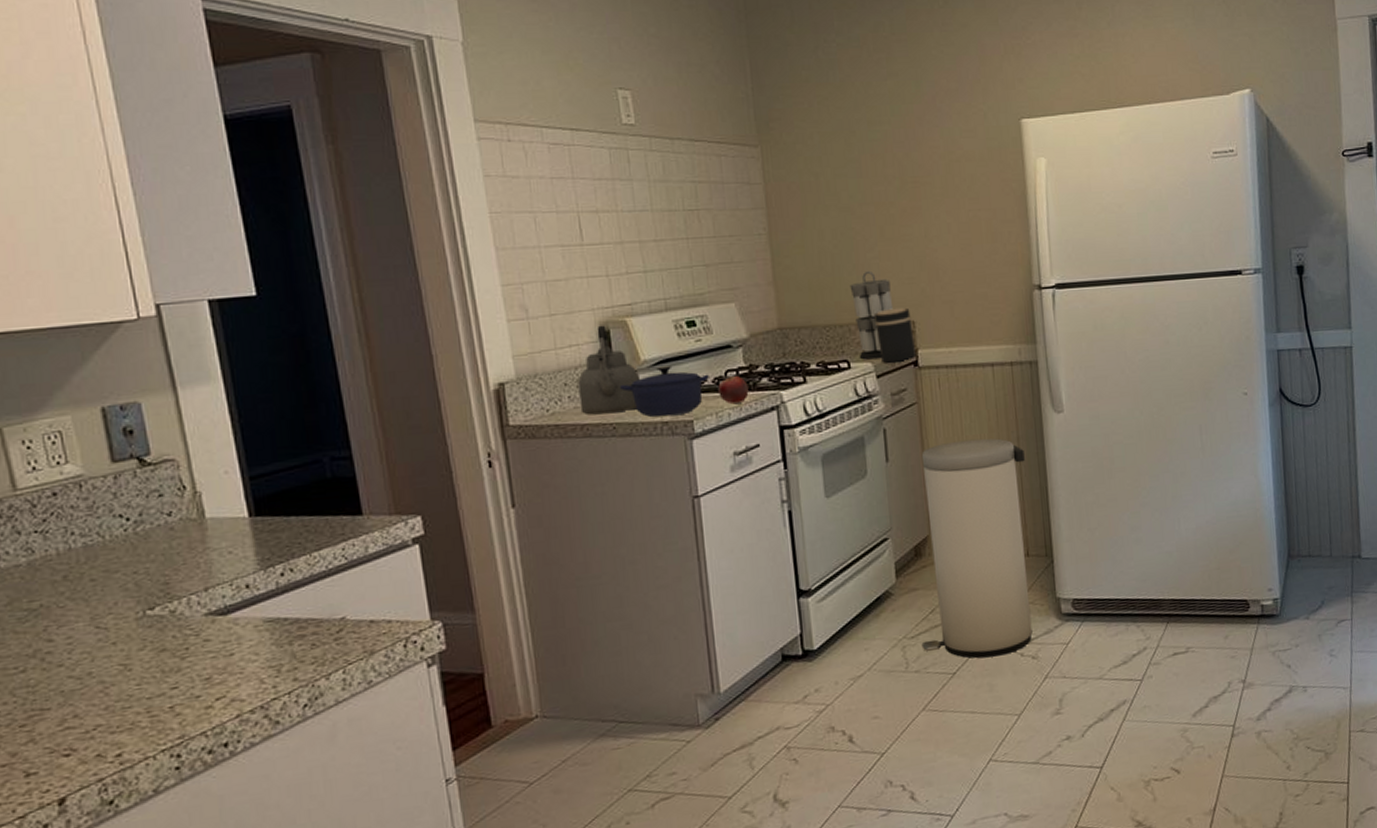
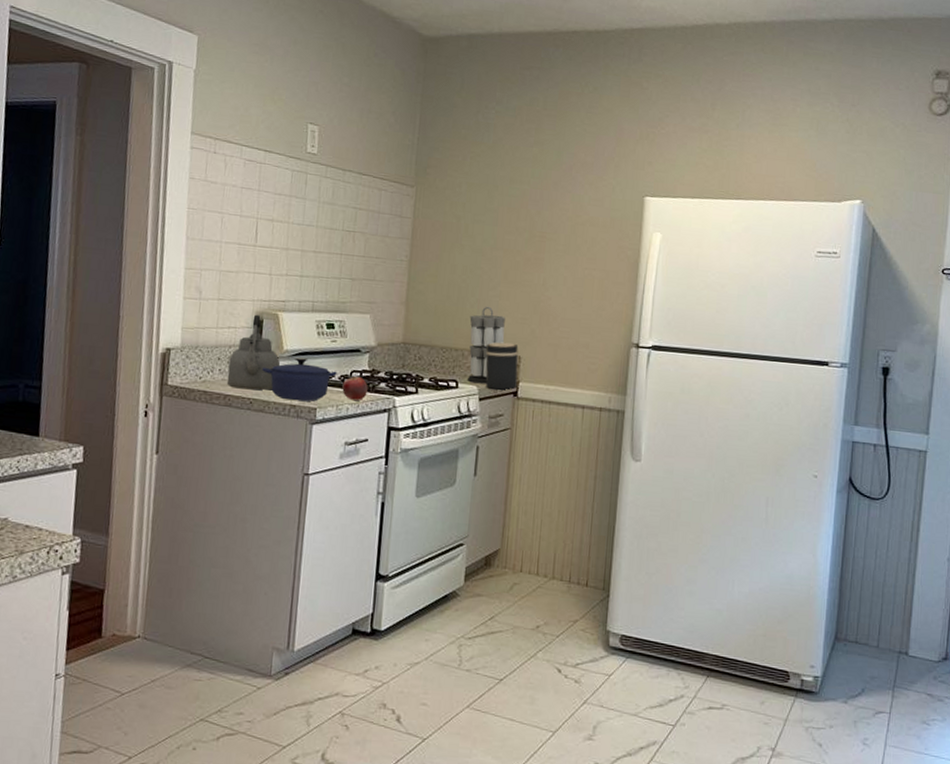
pedal bin: present [921,438,1033,659] -> none [476,469,599,673]

